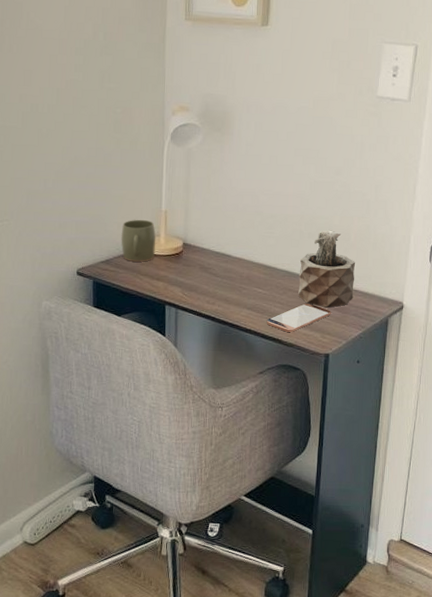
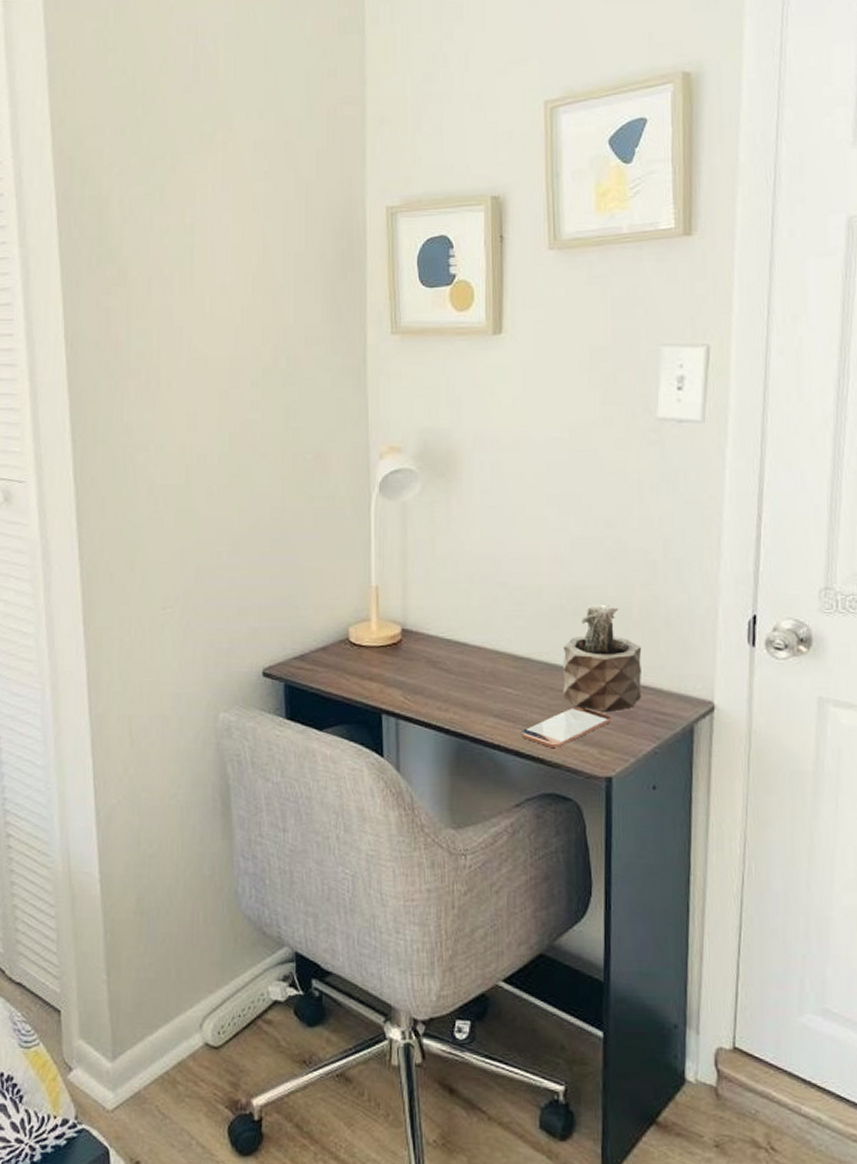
mug: present [121,219,156,262] -> none [319,599,366,656]

